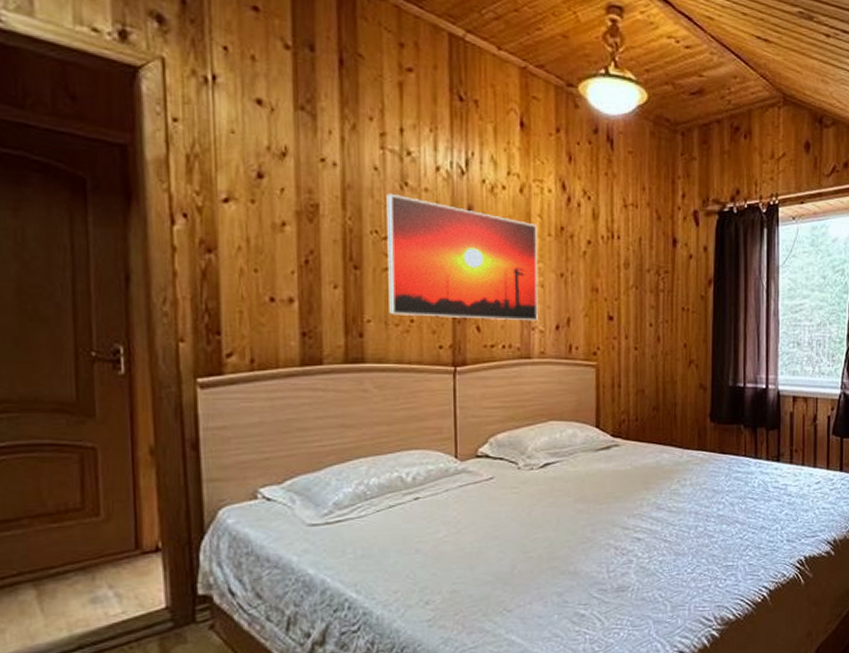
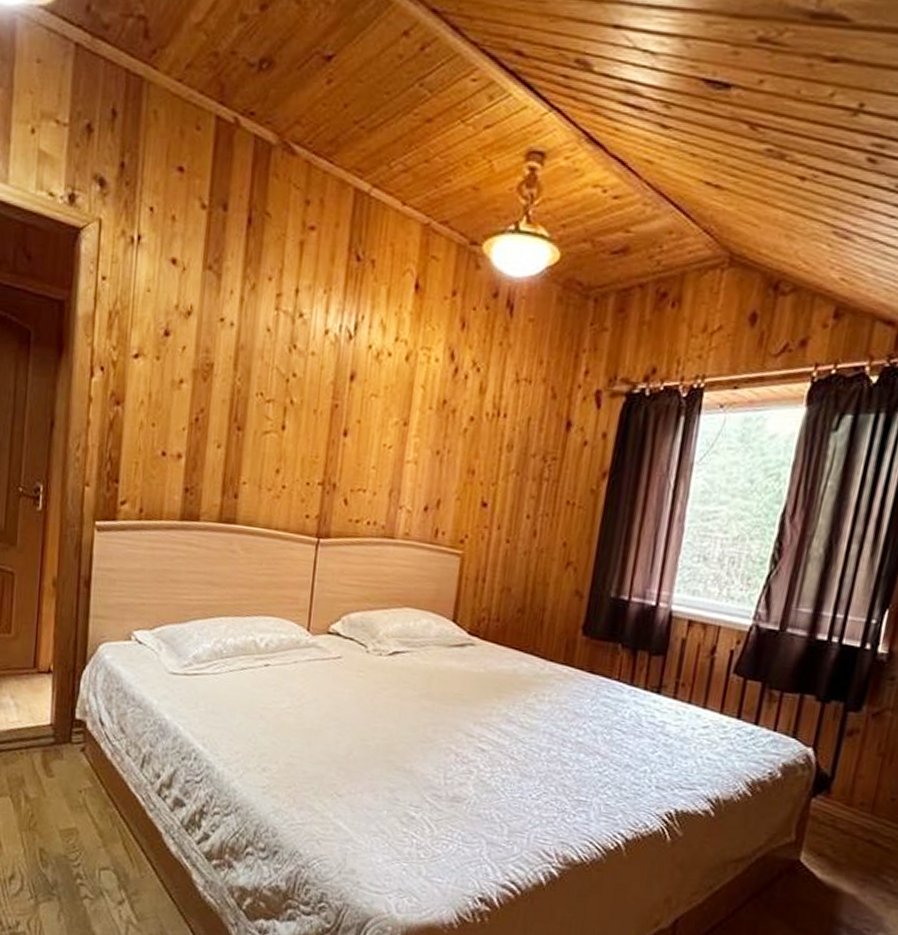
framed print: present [386,193,538,322] -> none [264,355,419,500]

